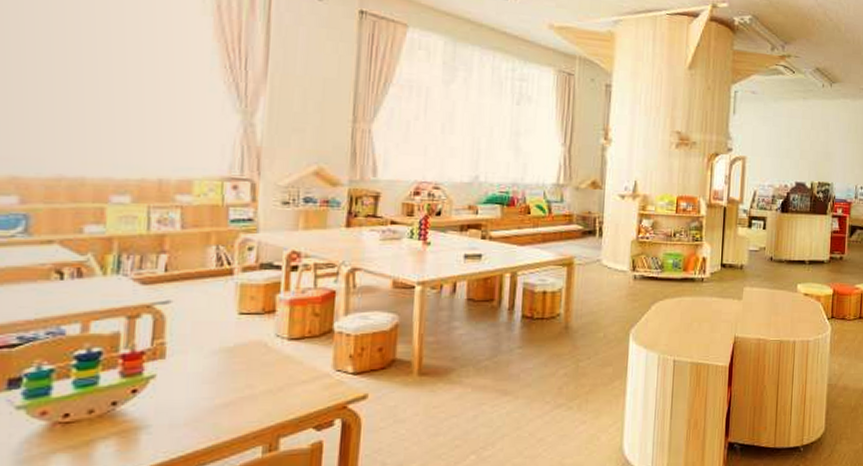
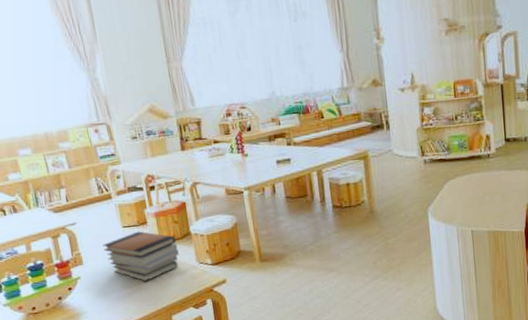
book stack: none [202,321,311,388] -> present [103,231,179,281]

